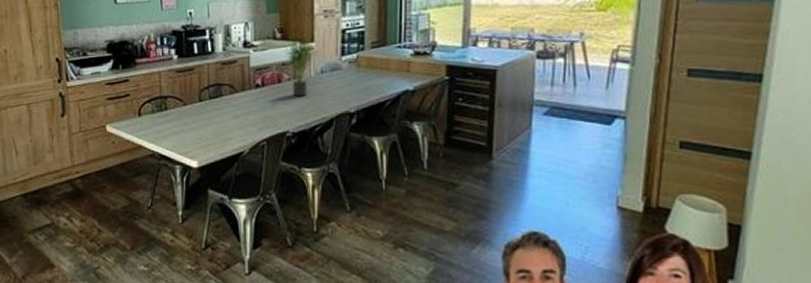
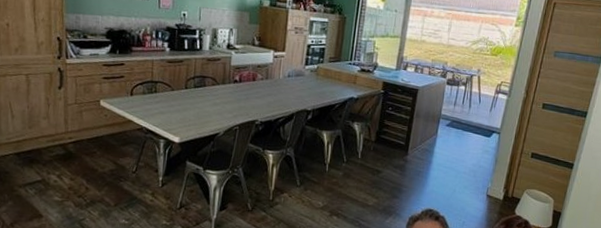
potted plant: present [281,30,318,97] -> none [258,40,287,94]

